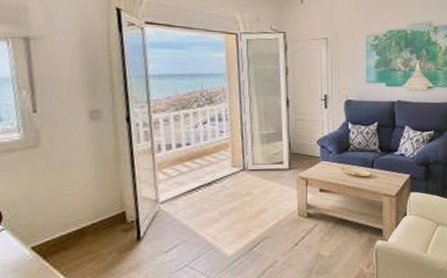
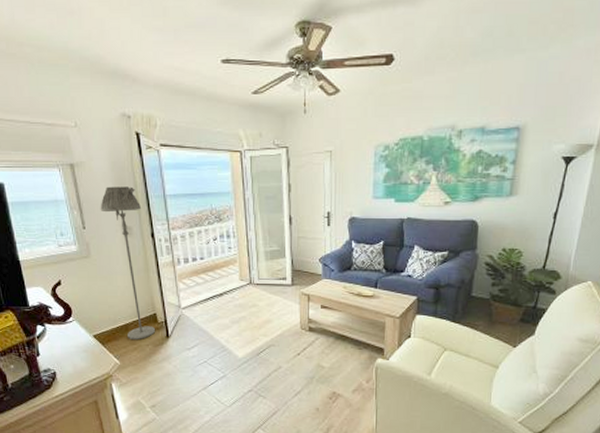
floor lamp: none [60,64,122,248] -> present [100,186,155,341]

